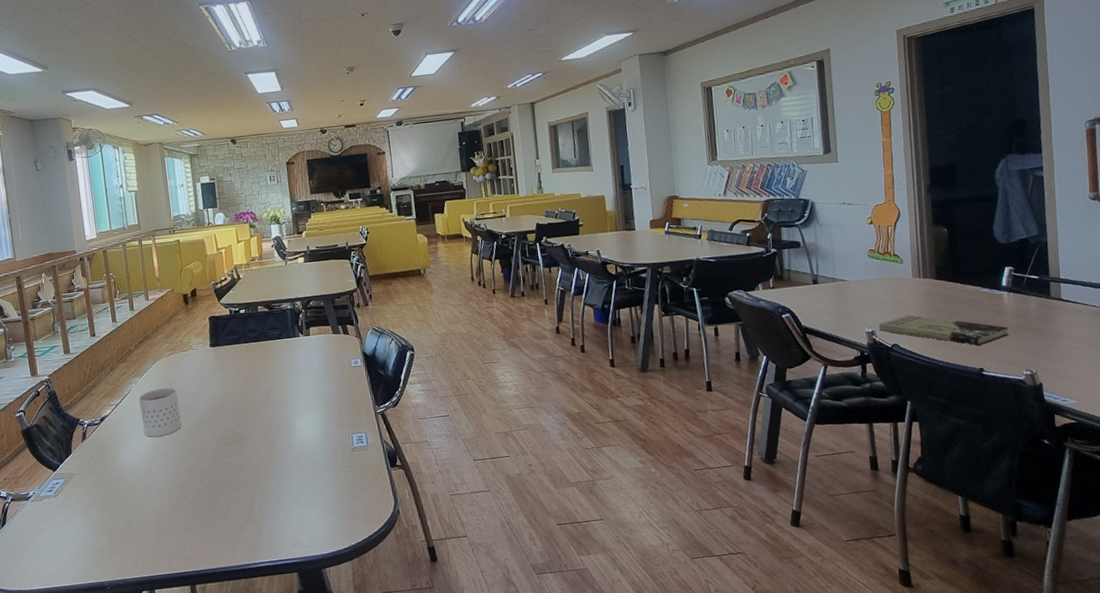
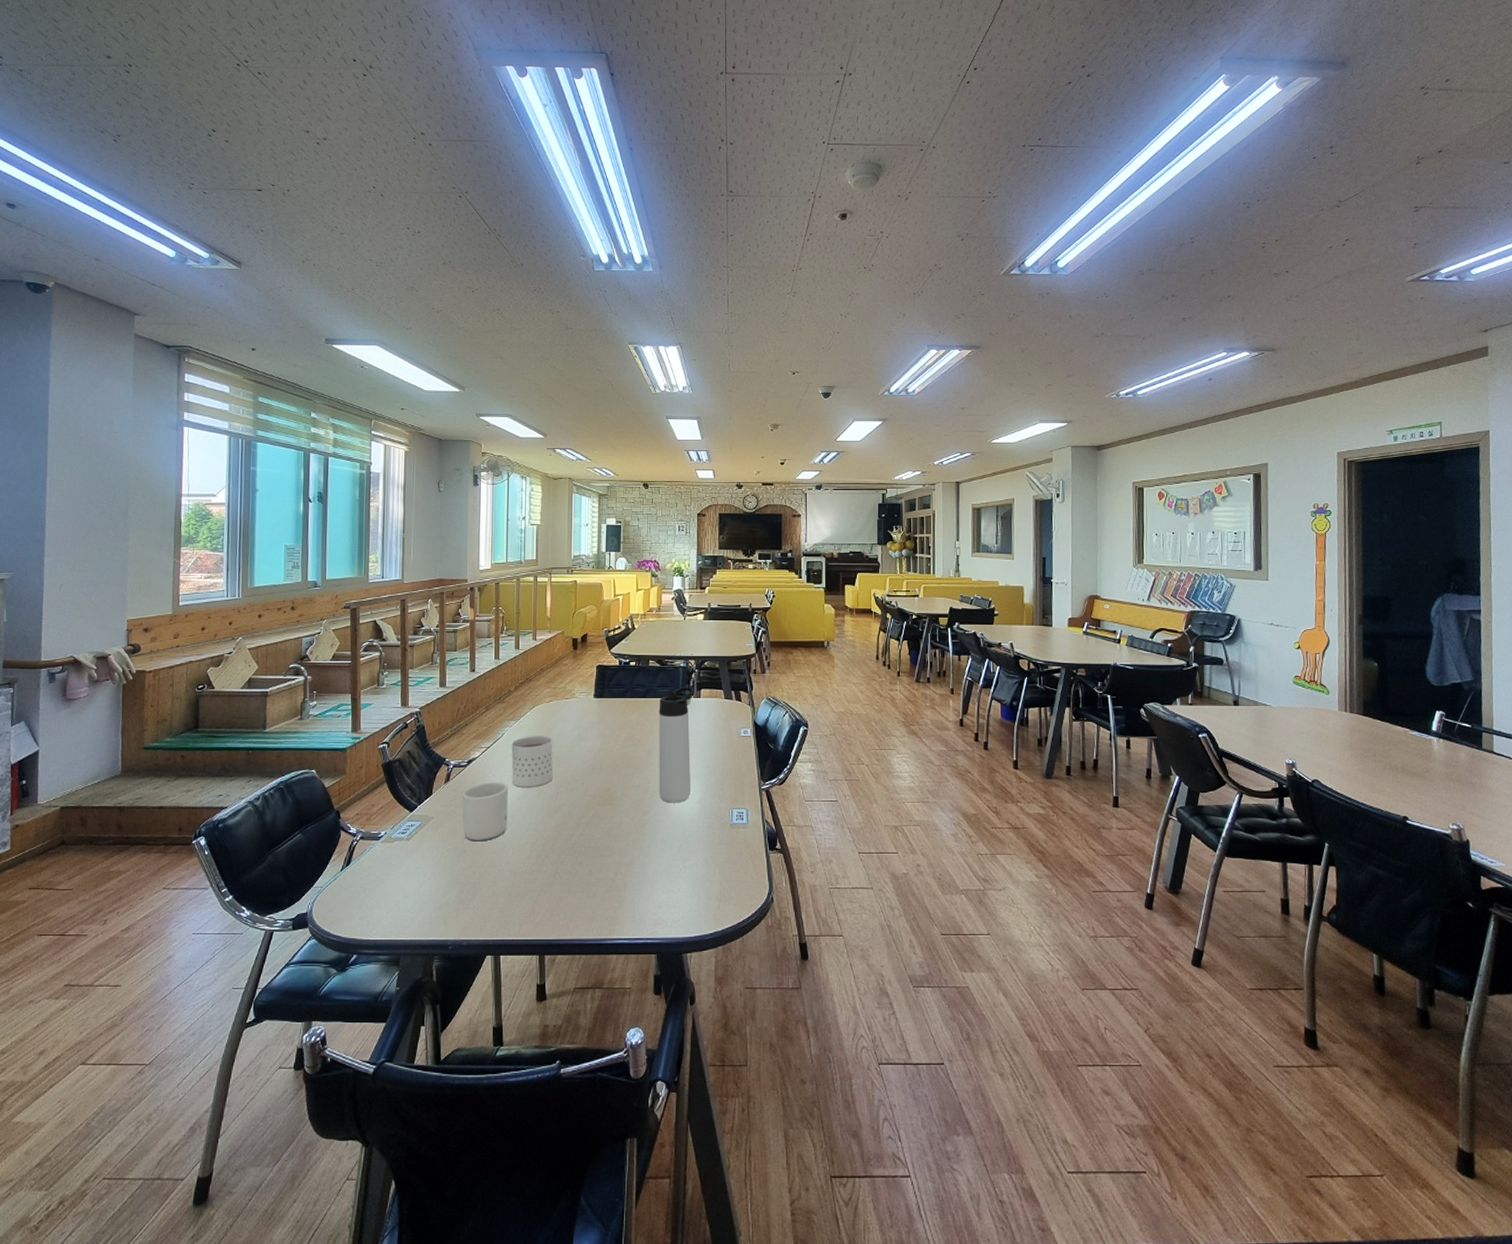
mug: none [99,434,145,491] -> present [462,781,508,842]
thermos bottle: none [272,326,312,436] -> present [658,686,694,803]
book: present [879,314,1009,346] -> none [1299,750,1437,791]

